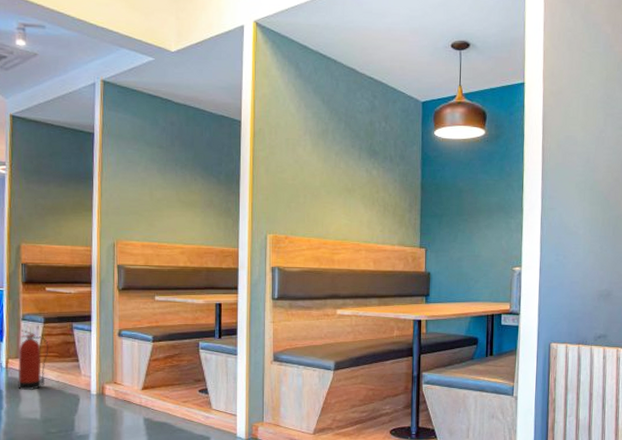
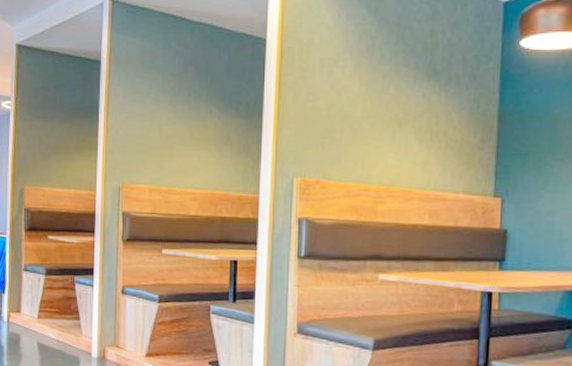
fire extinguisher: present [18,330,49,391] -> none [19,281,50,349]

